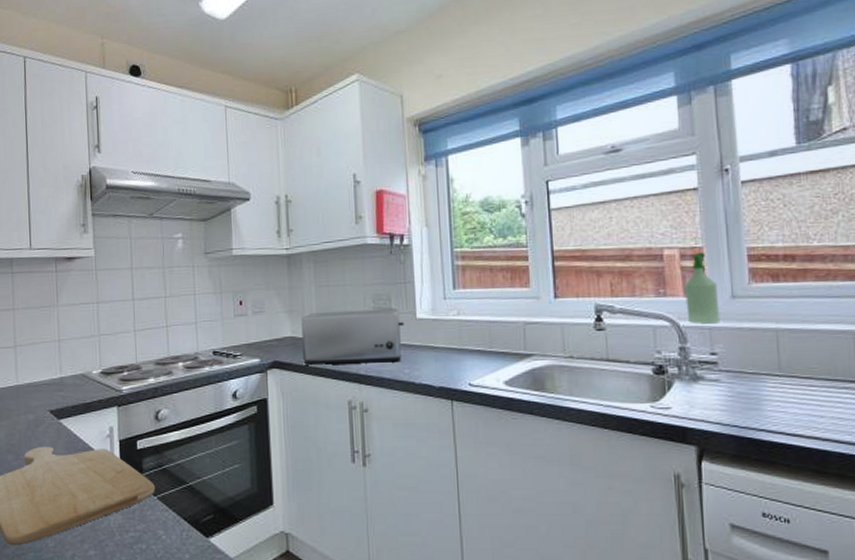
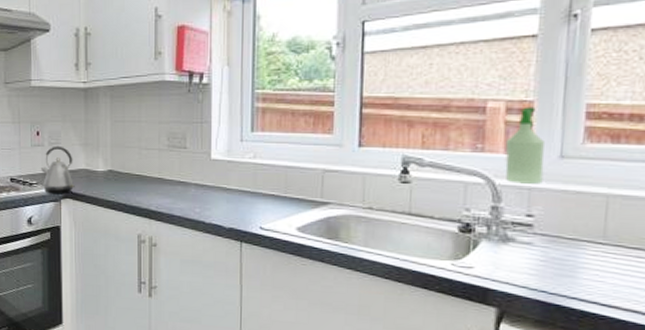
kettle: none [245,314,281,367] -> present [41,145,75,196]
toaster: present [301,308,404,366] -> none [96,146,198,201]

